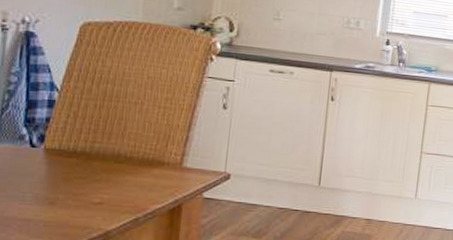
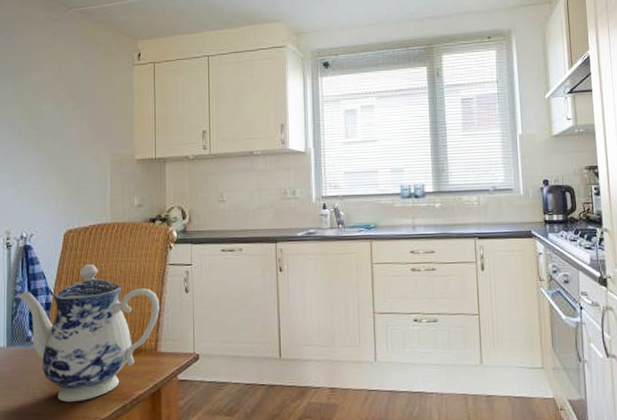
teapot: none [11,64,191,211] -> present [18,265,159,403]

